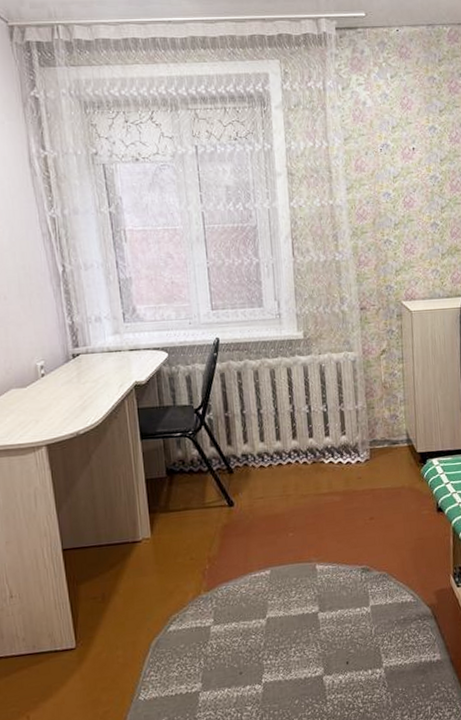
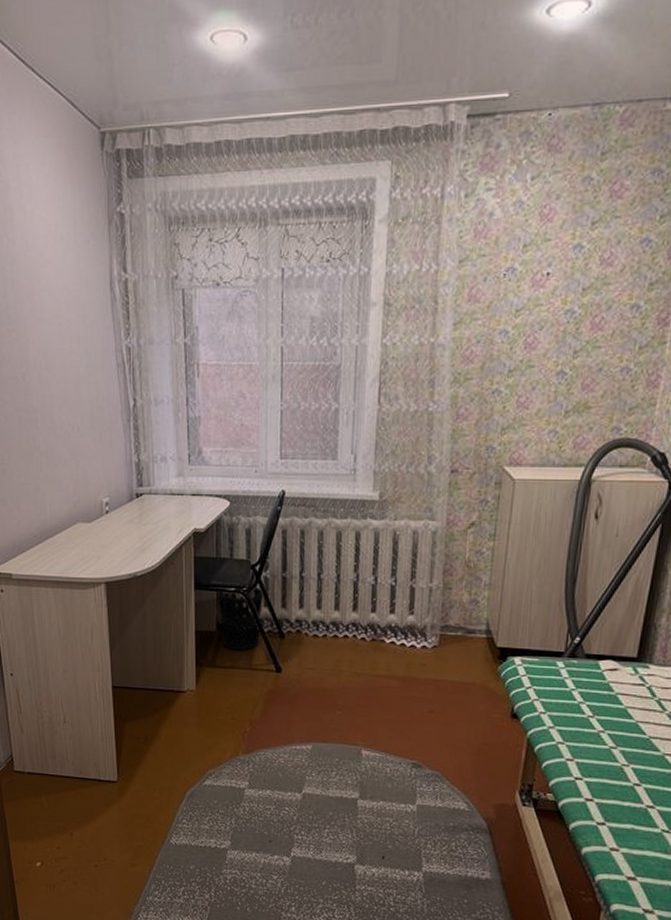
wastebasket: none [163,428,210,492] -> present [216,586,264,651]

